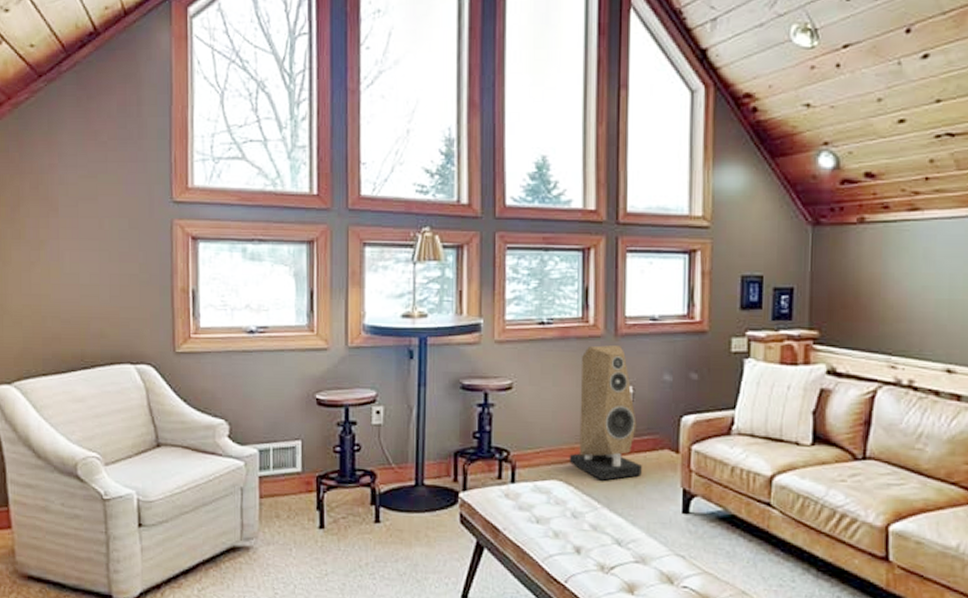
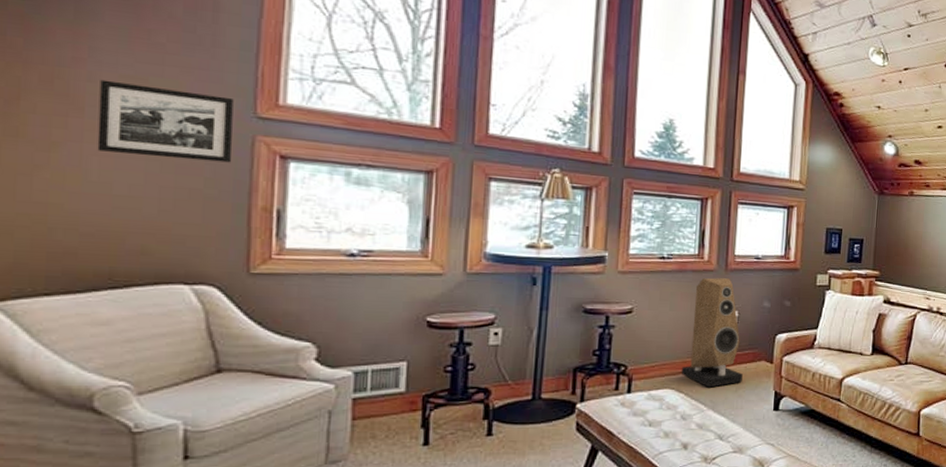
picture frame: none [67,181,158,248] -> present [97,79,234,163]

